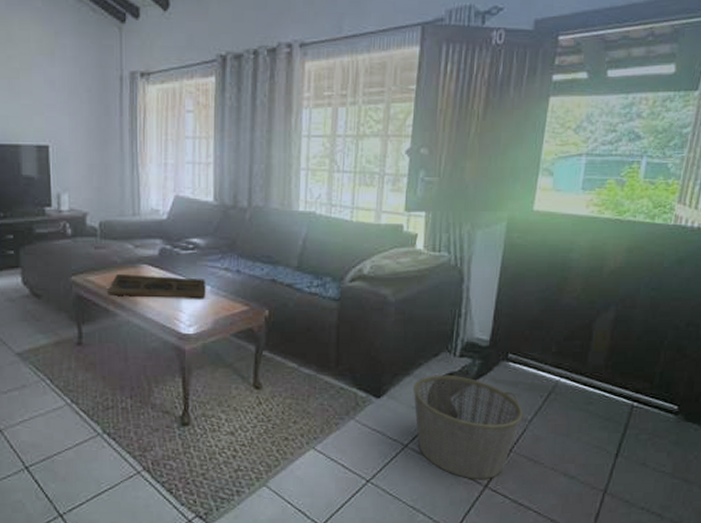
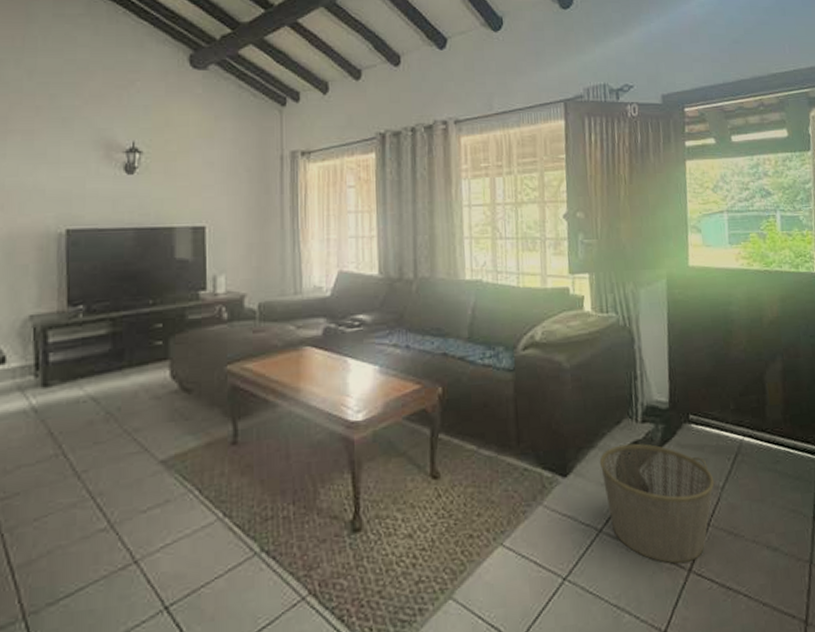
decorative tray: present [106,275,206,298] -> none [266,357,375,385]

